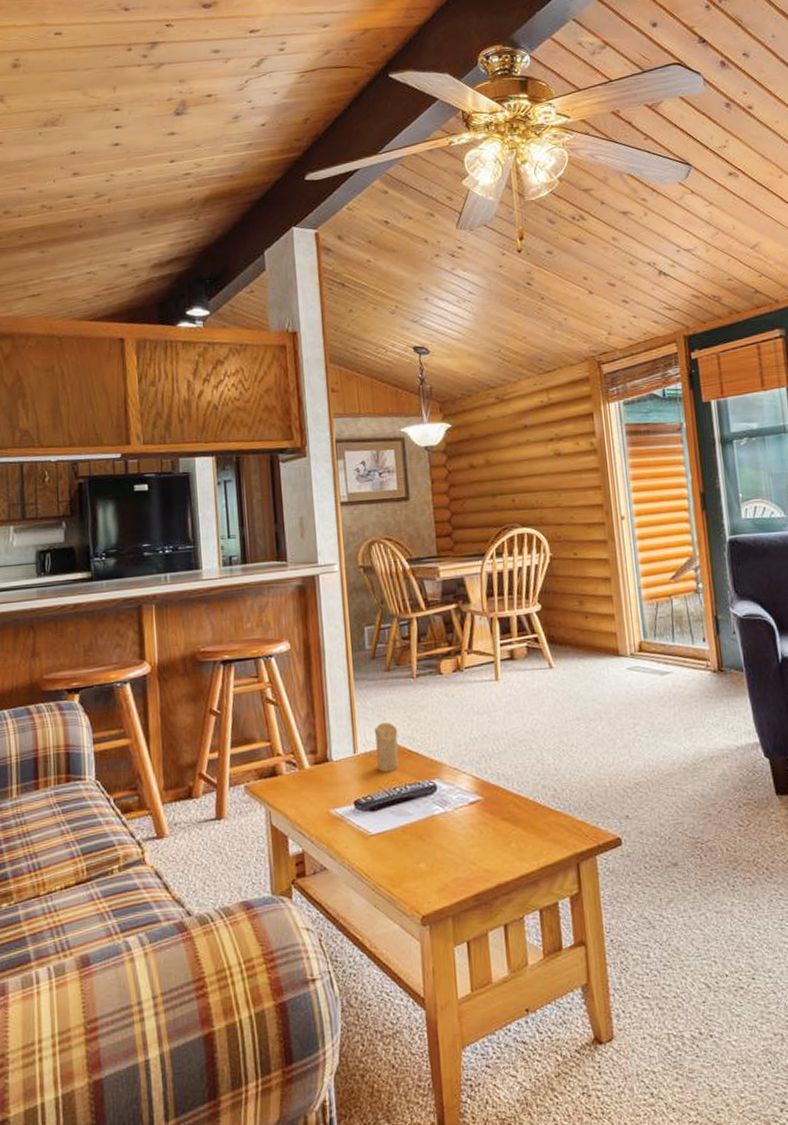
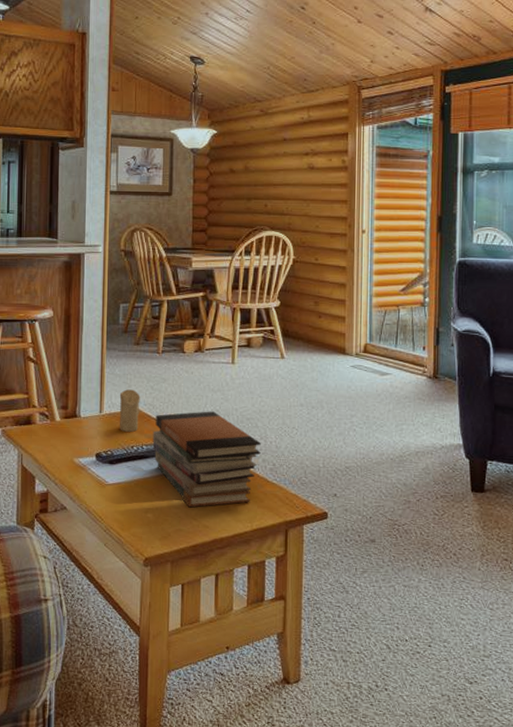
book stack: none [416,737,539,851] -> present [152,411,261,508]

